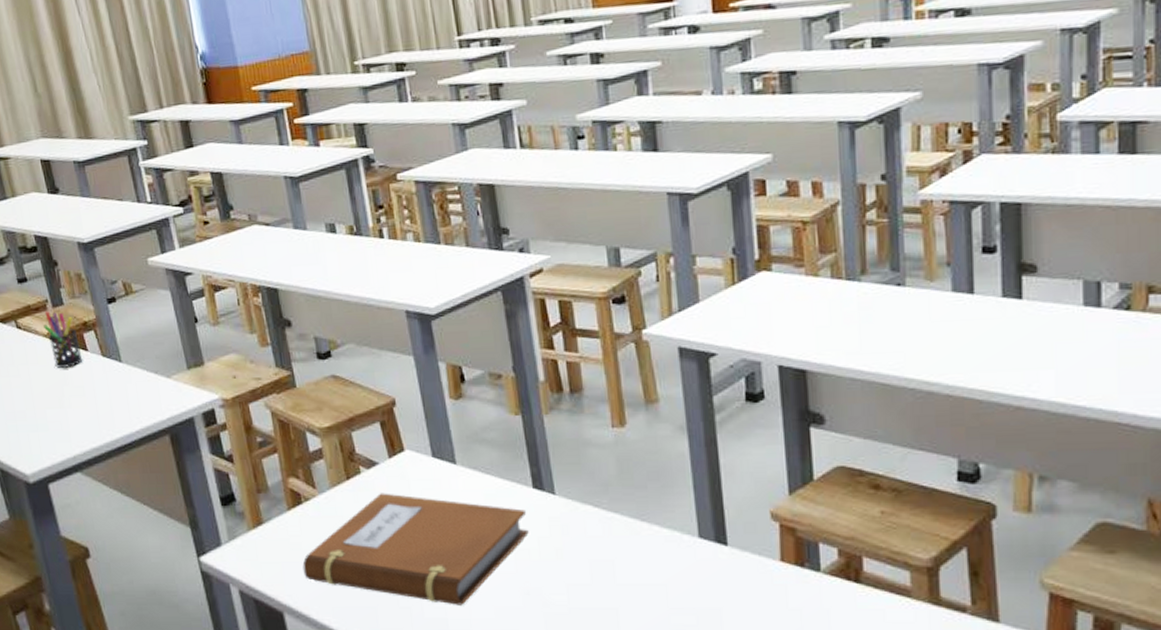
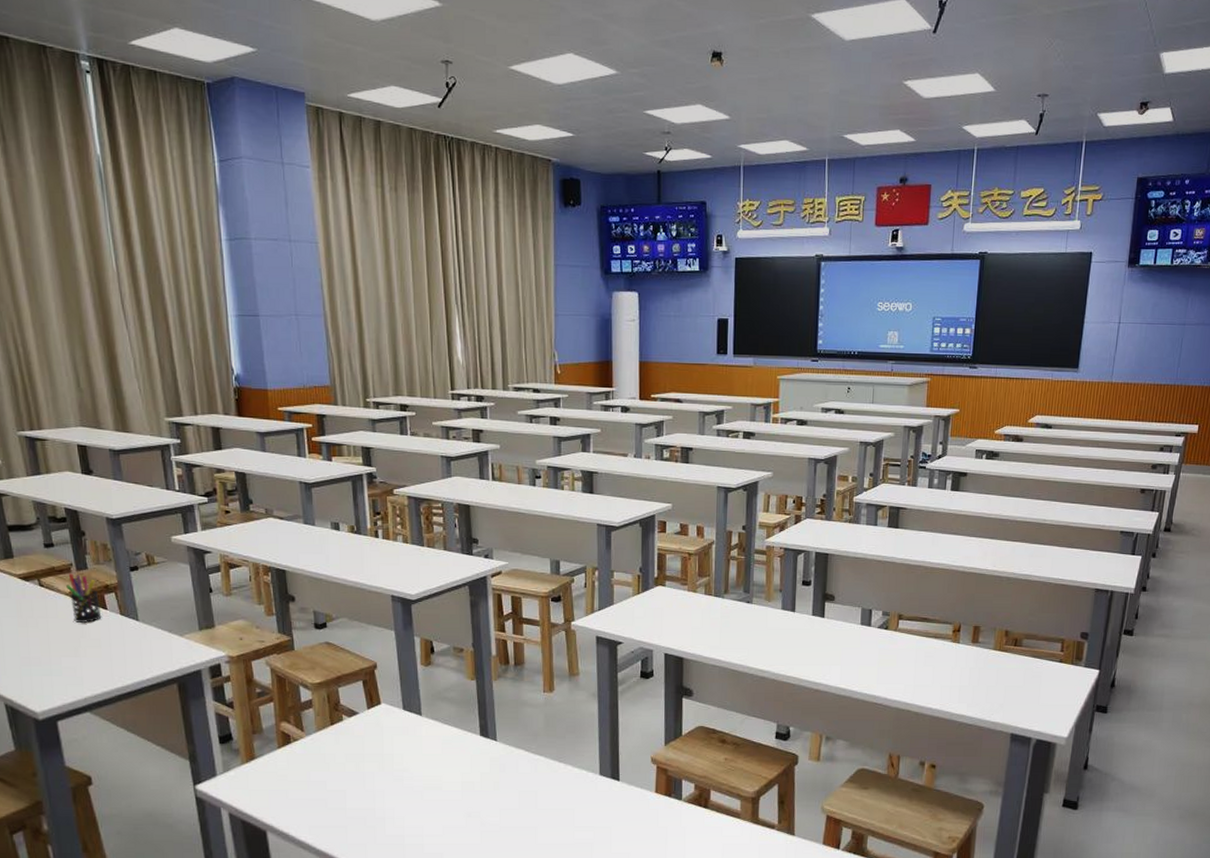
notebook: present [302,493,529,605] -> none [287,736,474,825]

